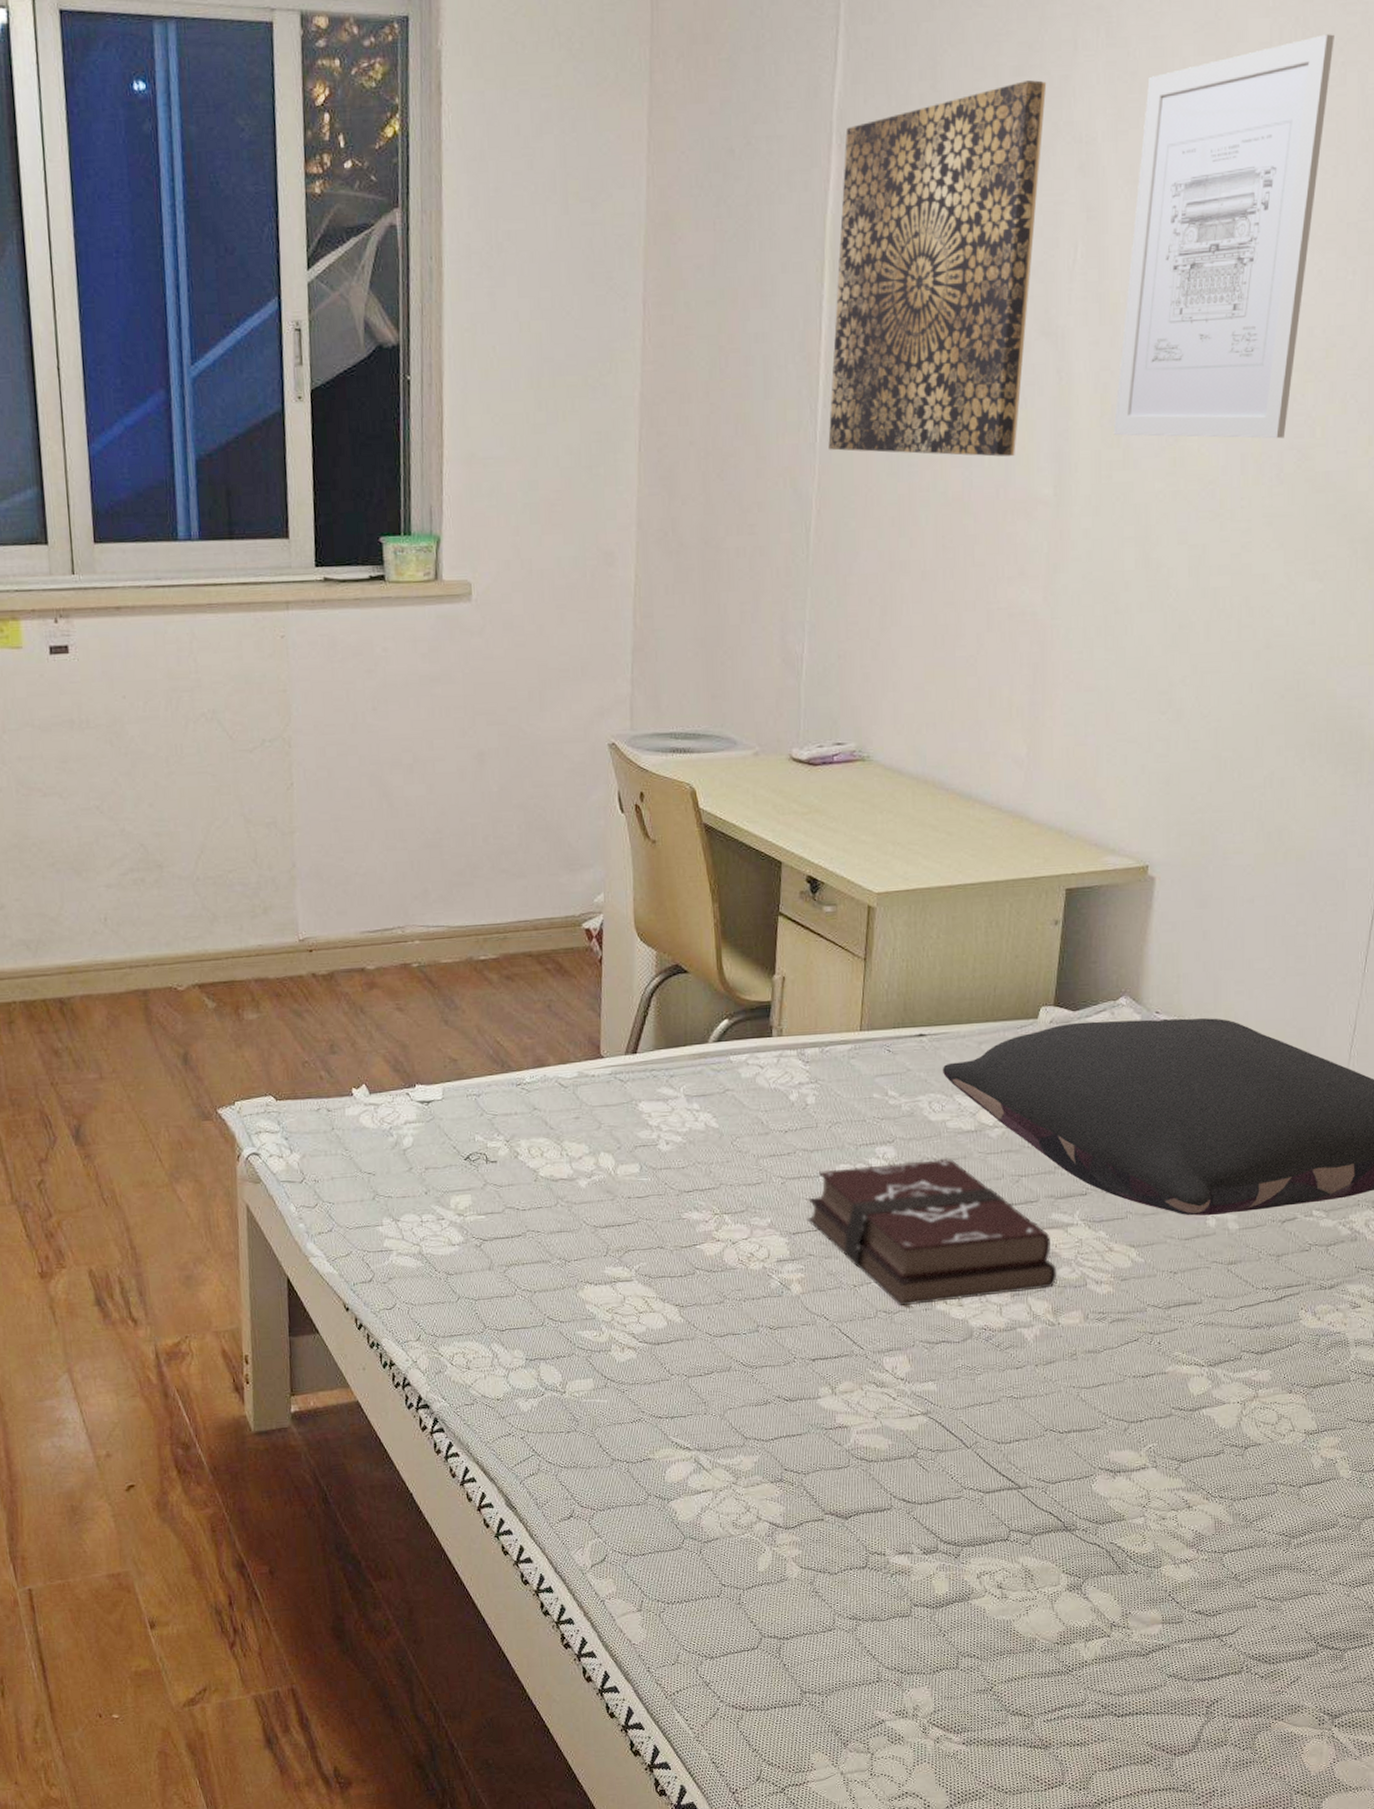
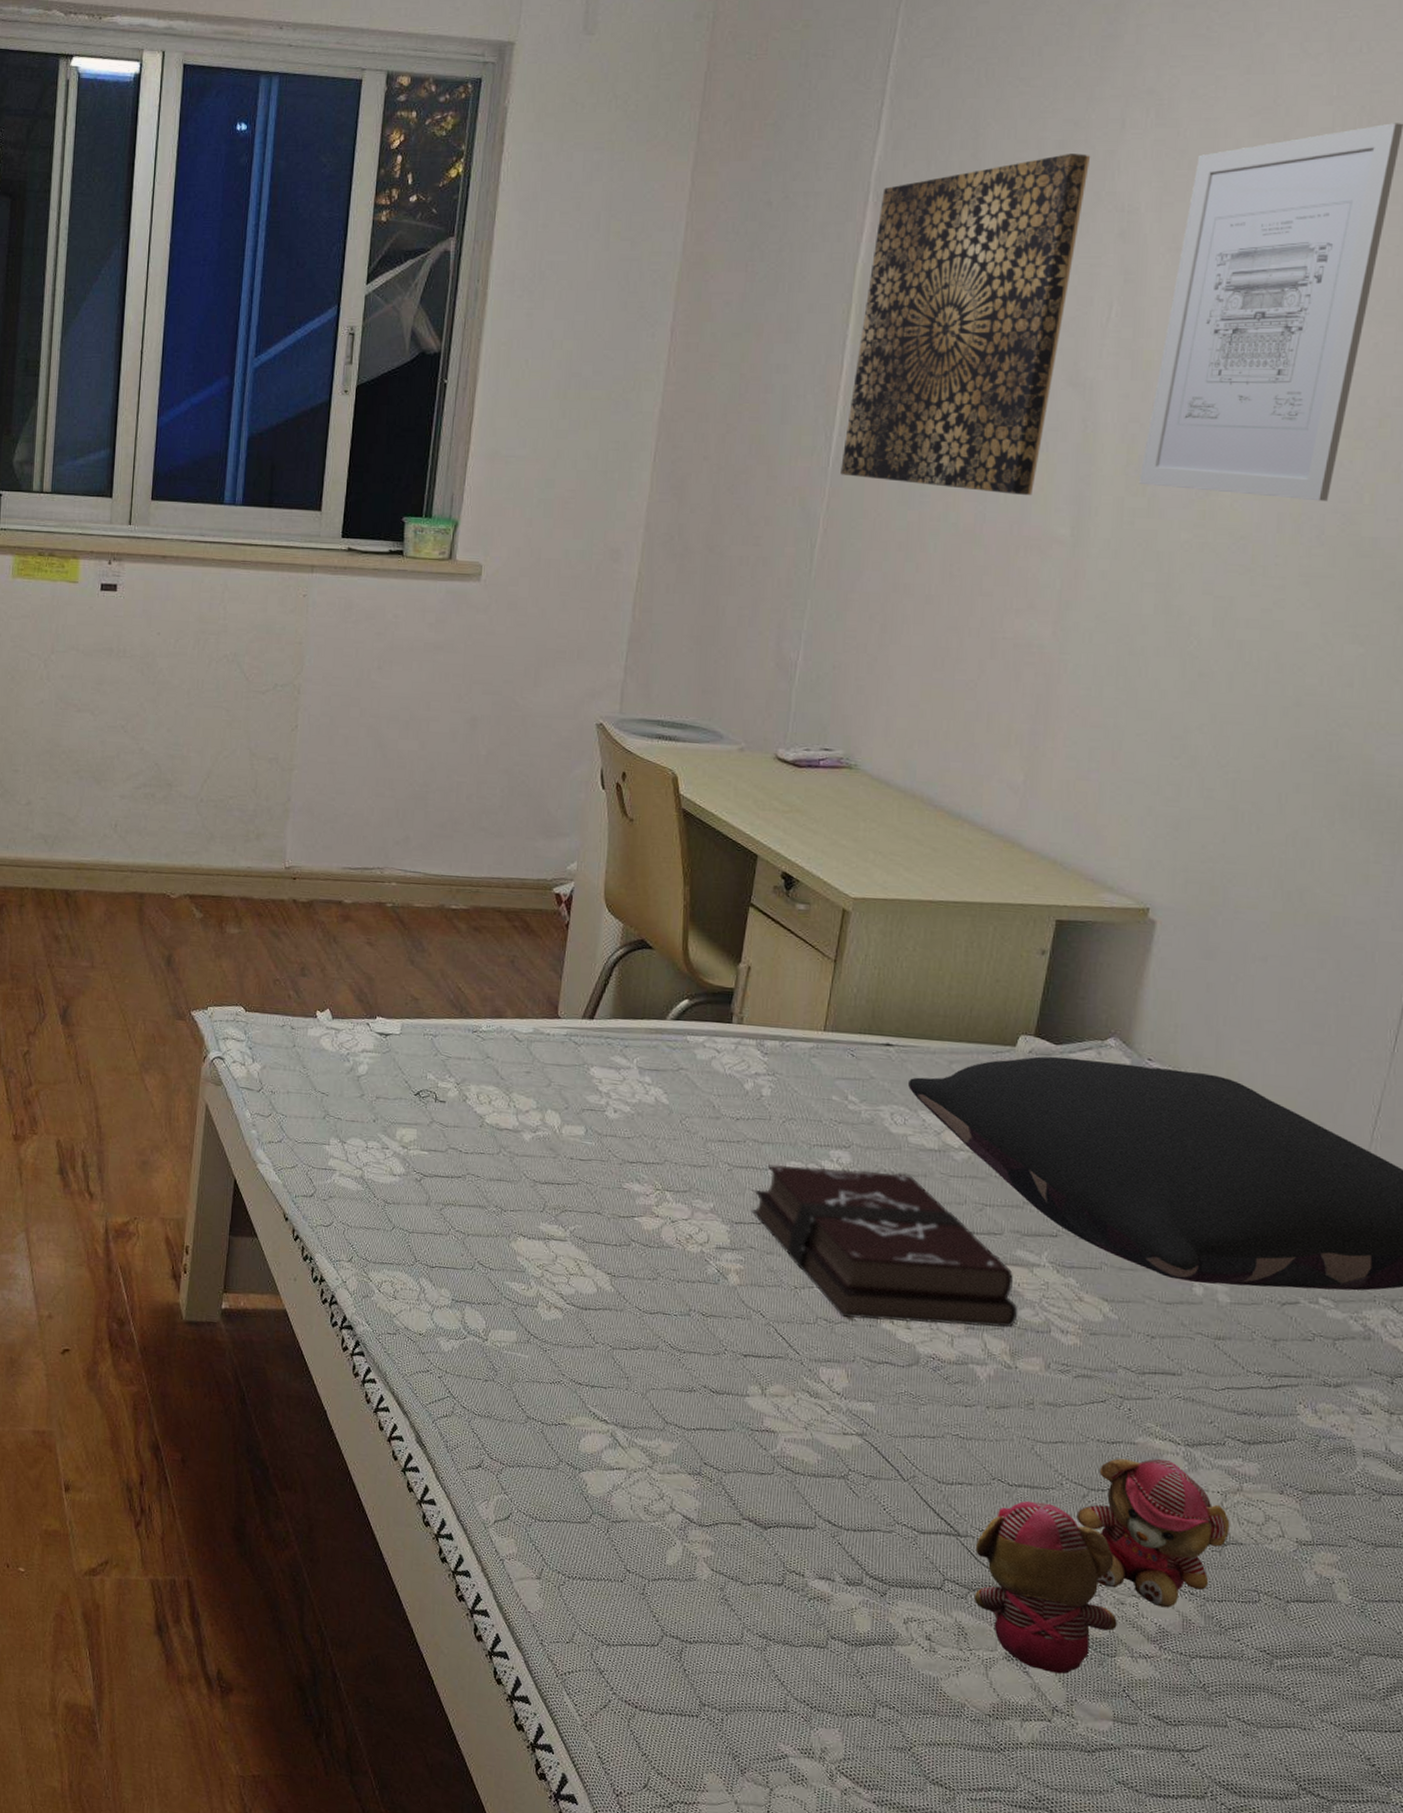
stuffed animal: none [1035,1382,1249,1593] -> present [973,1458,1230,1674]

